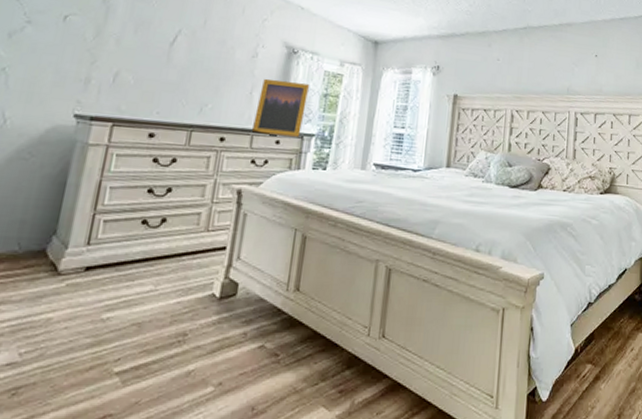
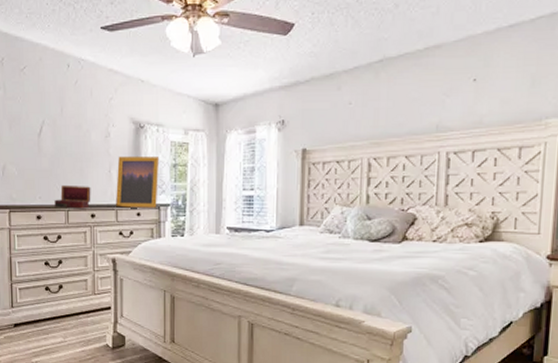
wooden box: none [175,101,226,131] -> present [54,184,91,209]

